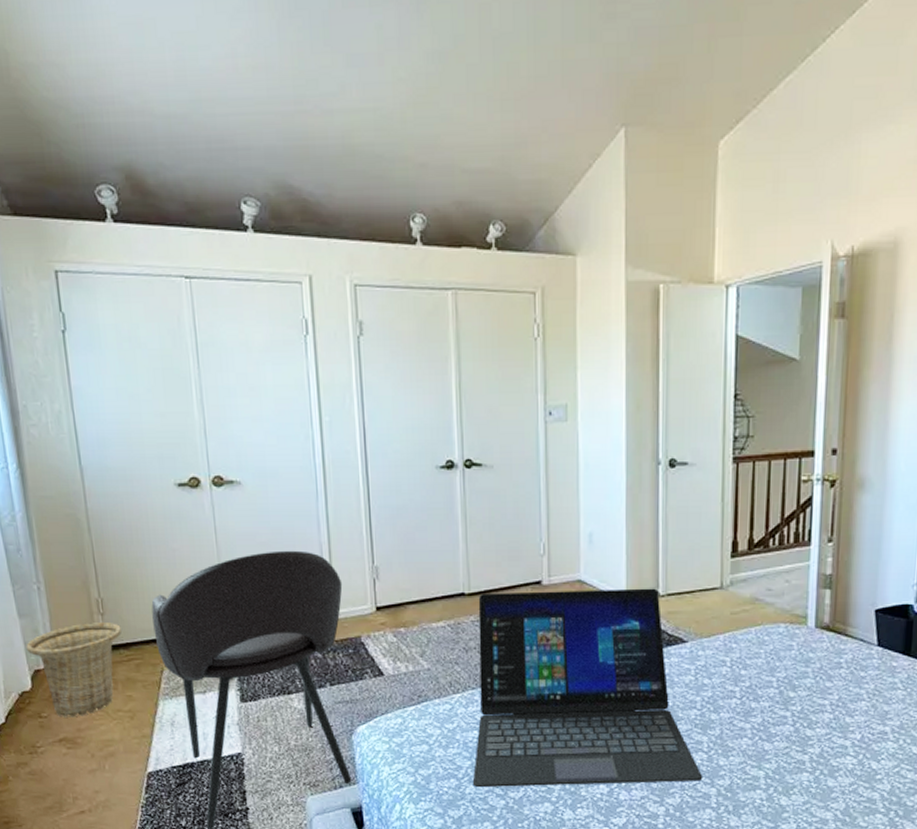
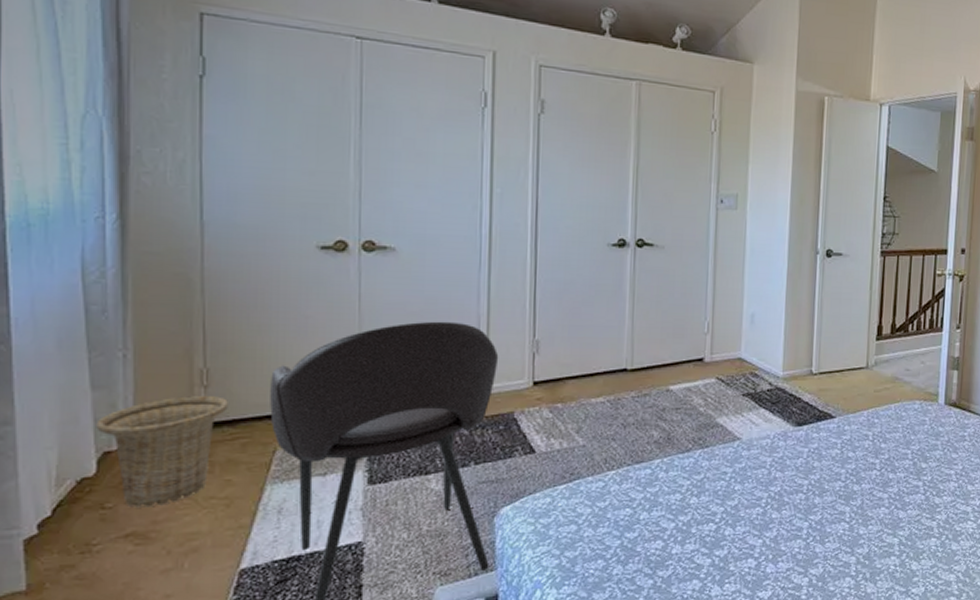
laptop: present [472,588,703,788] -> none [620,366,845,568]

